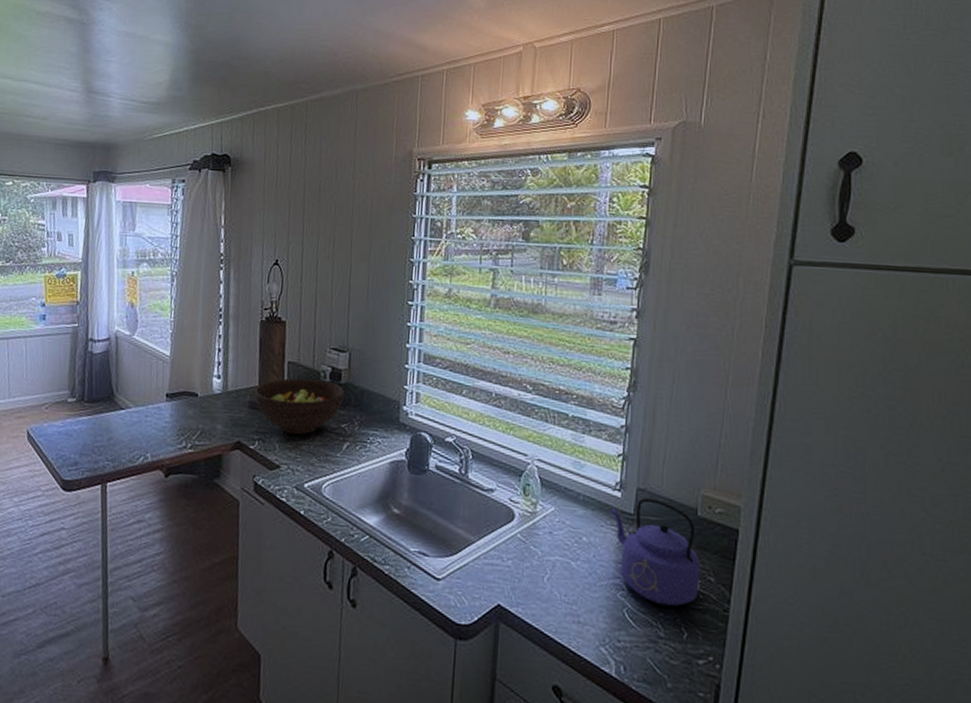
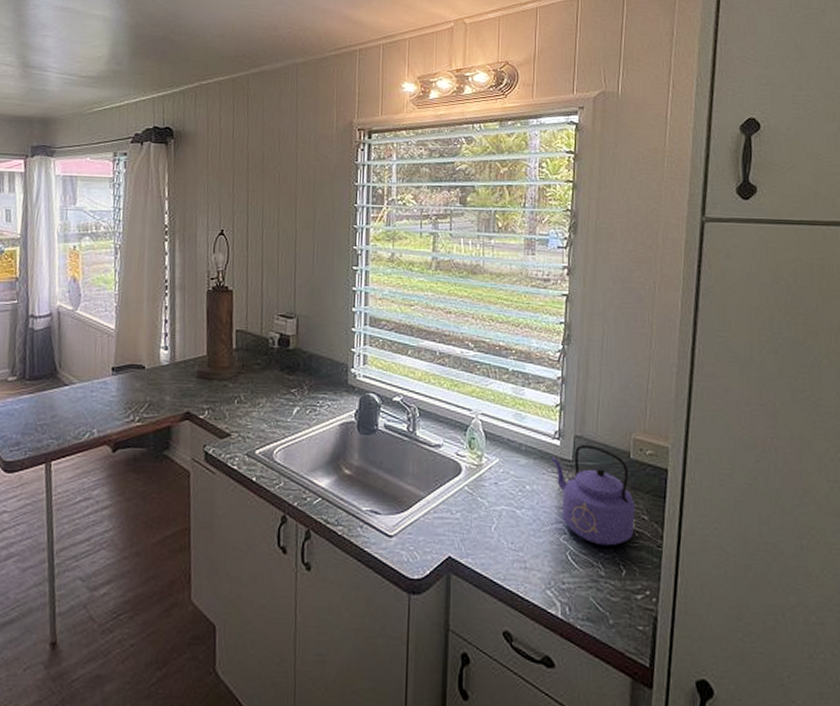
fruit bowl: present [254,378,345,435] -> none [202,346,294,403]

